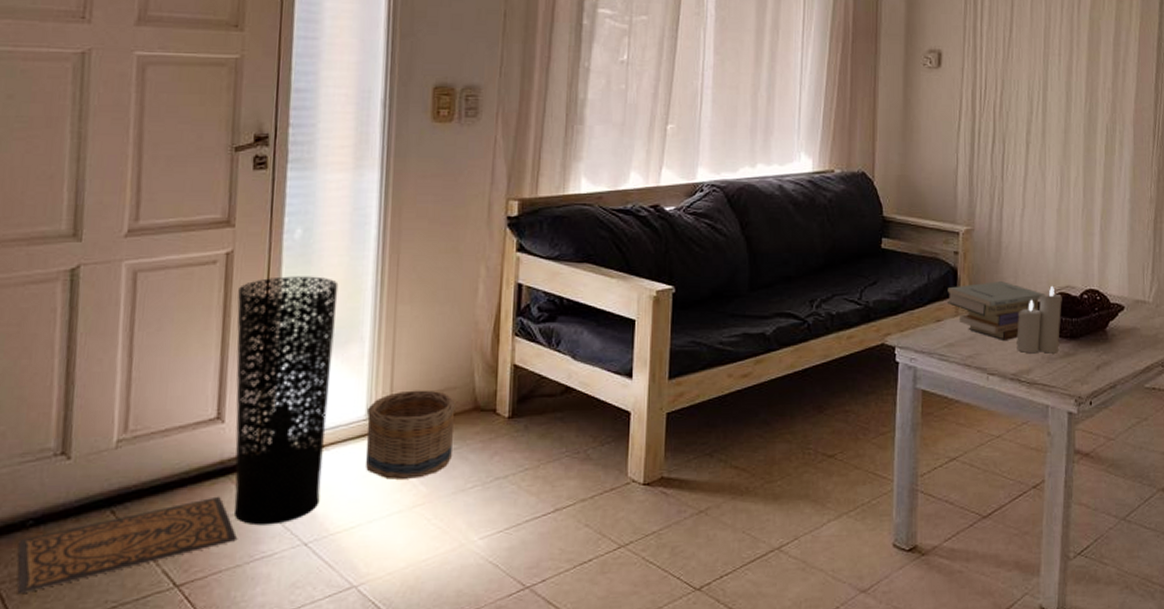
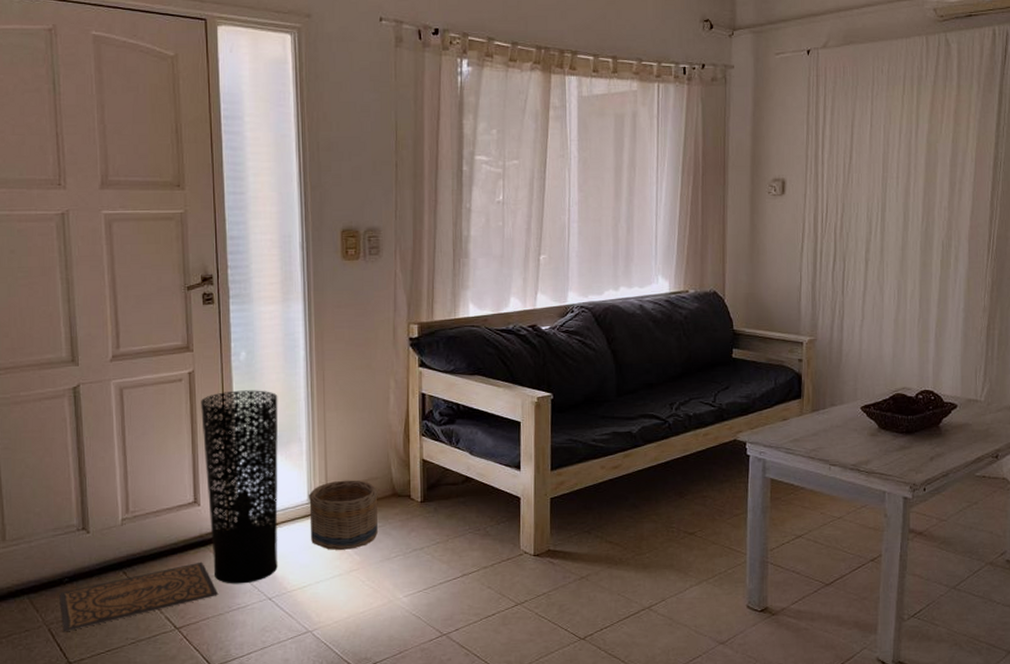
books: present [947,281,1045,340] -> none [793,385,883,436]
candle: present [1016,286,1062,354] -> none [856,388,899,447]

